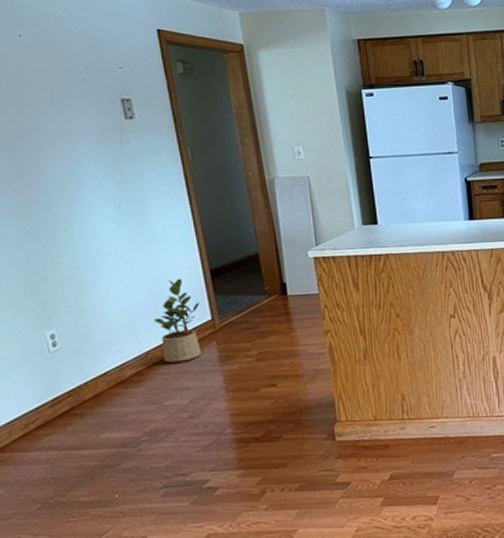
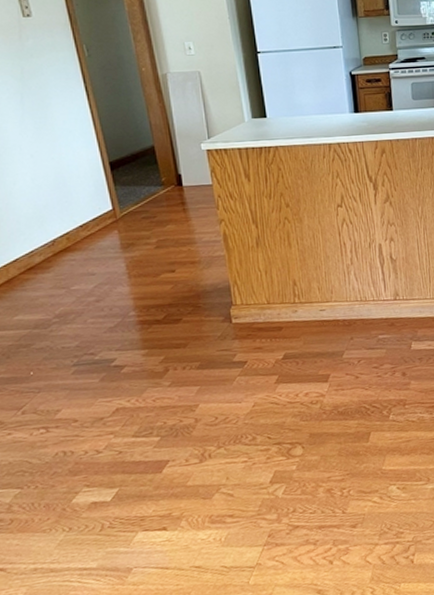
potted plant: present [154,278,201,363] -> none [59,170,104,250]

